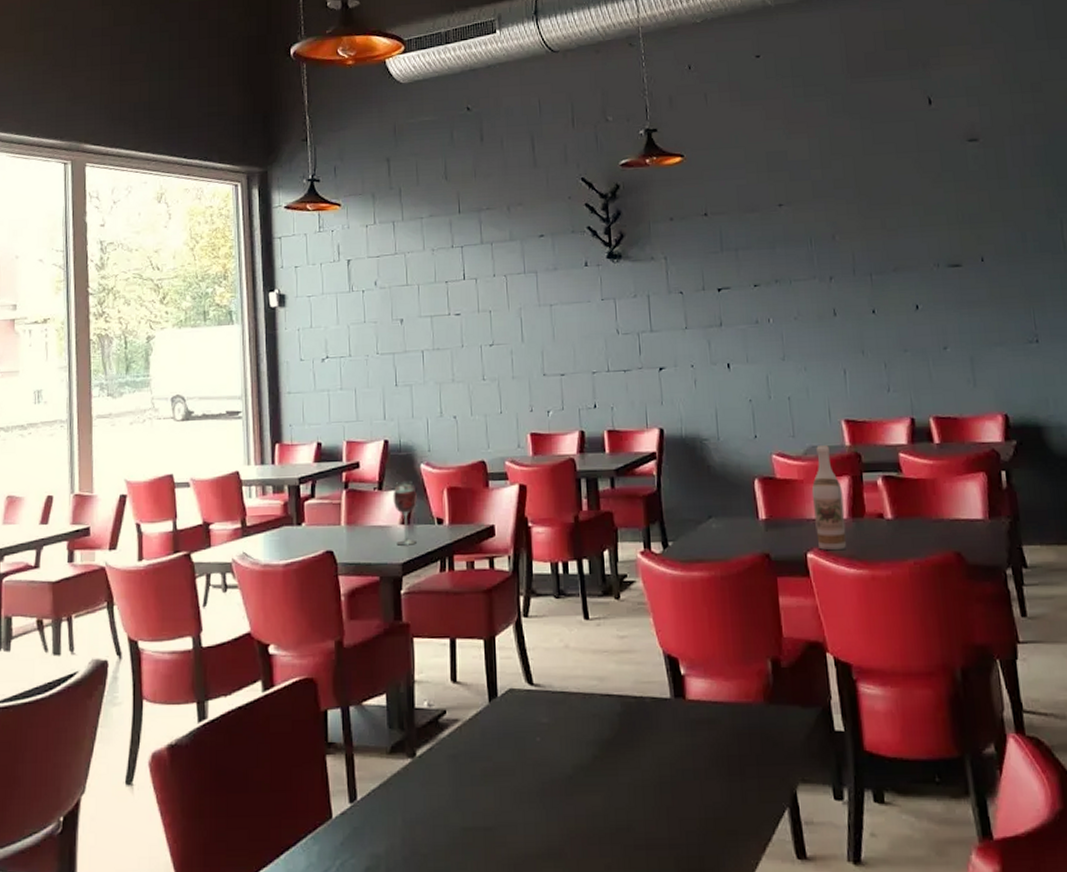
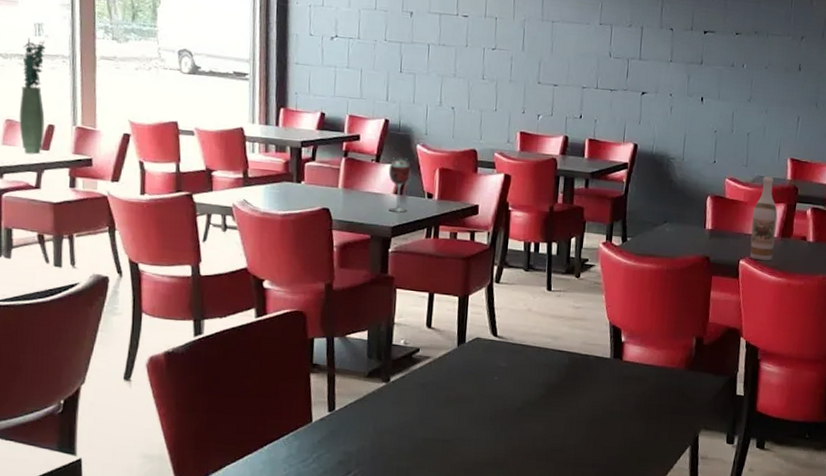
vase: none [19,406,45,531] -> present [19,37,46,155]

